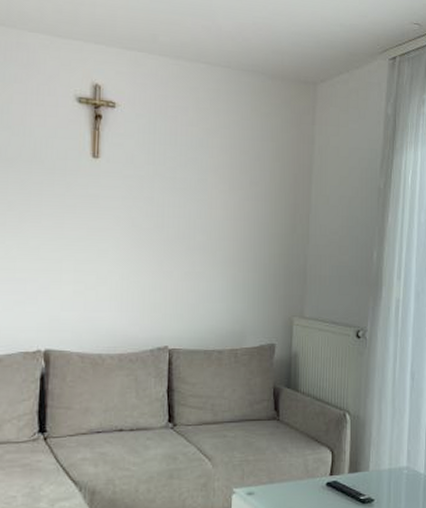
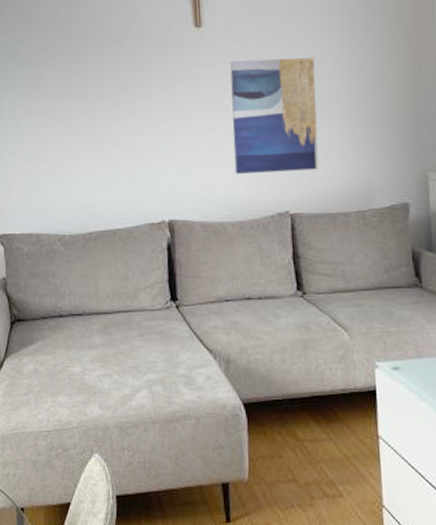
wall art: none [119,195,205,309] -> present [230,57,319,174]

